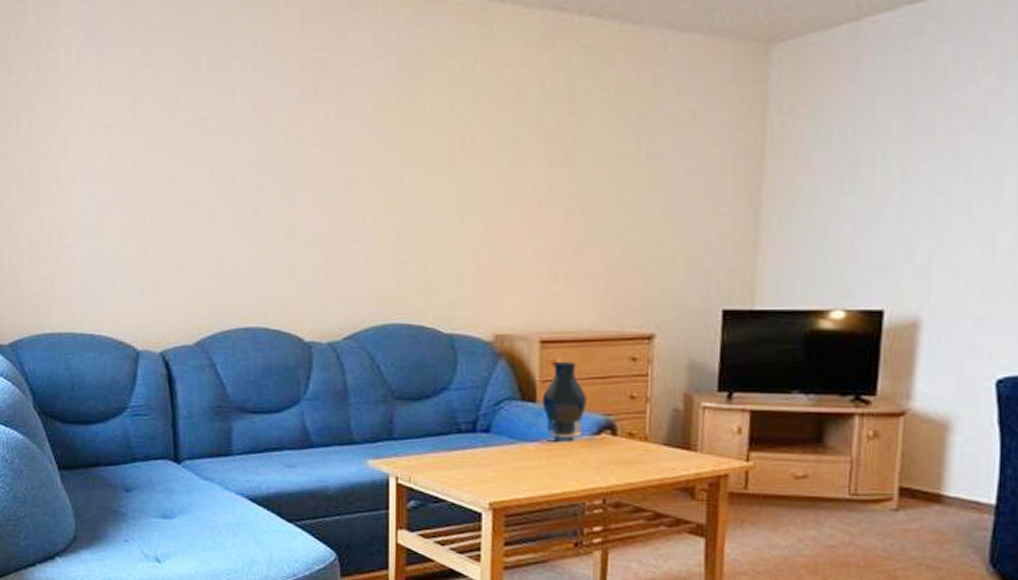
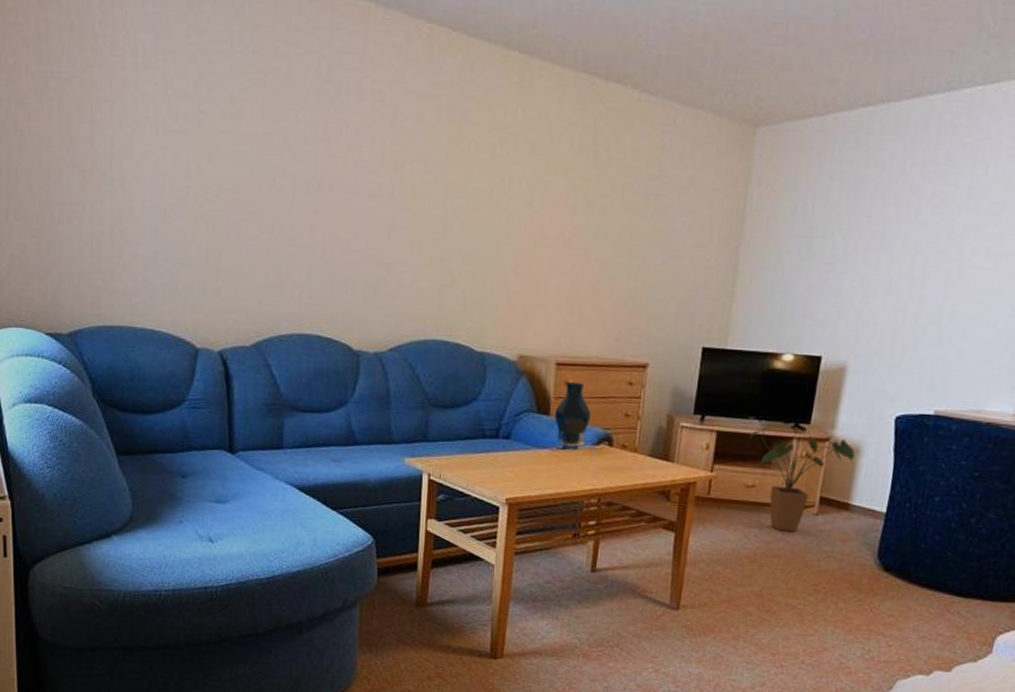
house plant: none [794,402,942,534] -> present [749,427,855,532]

